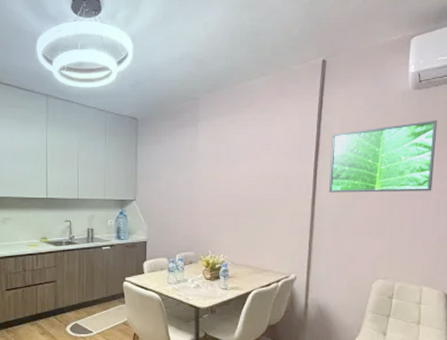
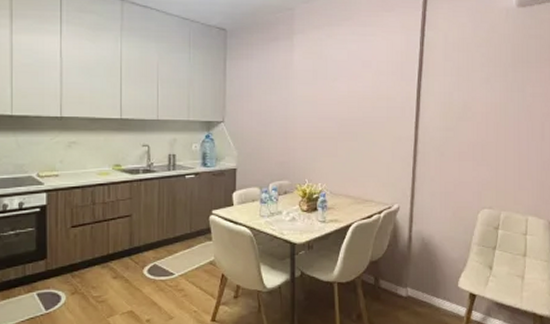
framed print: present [328,120,437,193] -> none [432,39,541,116]

